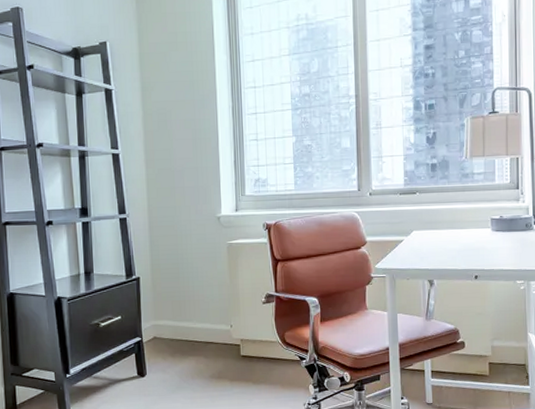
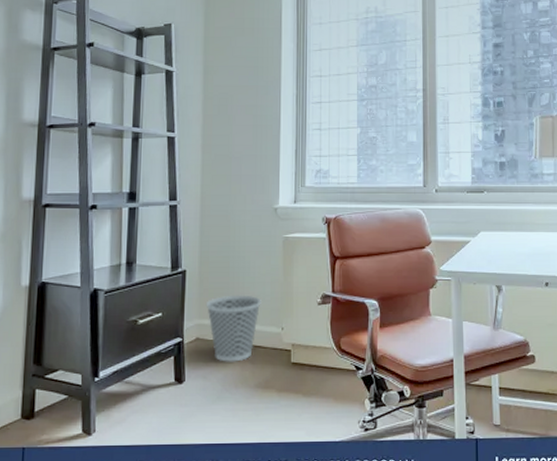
wastebasket: none [160,297,211,357] -> present [205,295,261,362]

